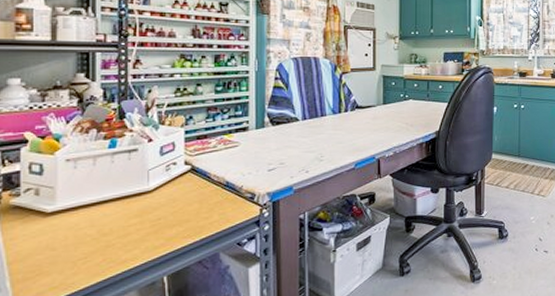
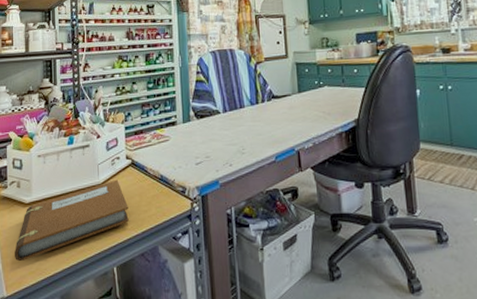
notebook: none [29,186,185,278] -> present [15,179,129,262]

